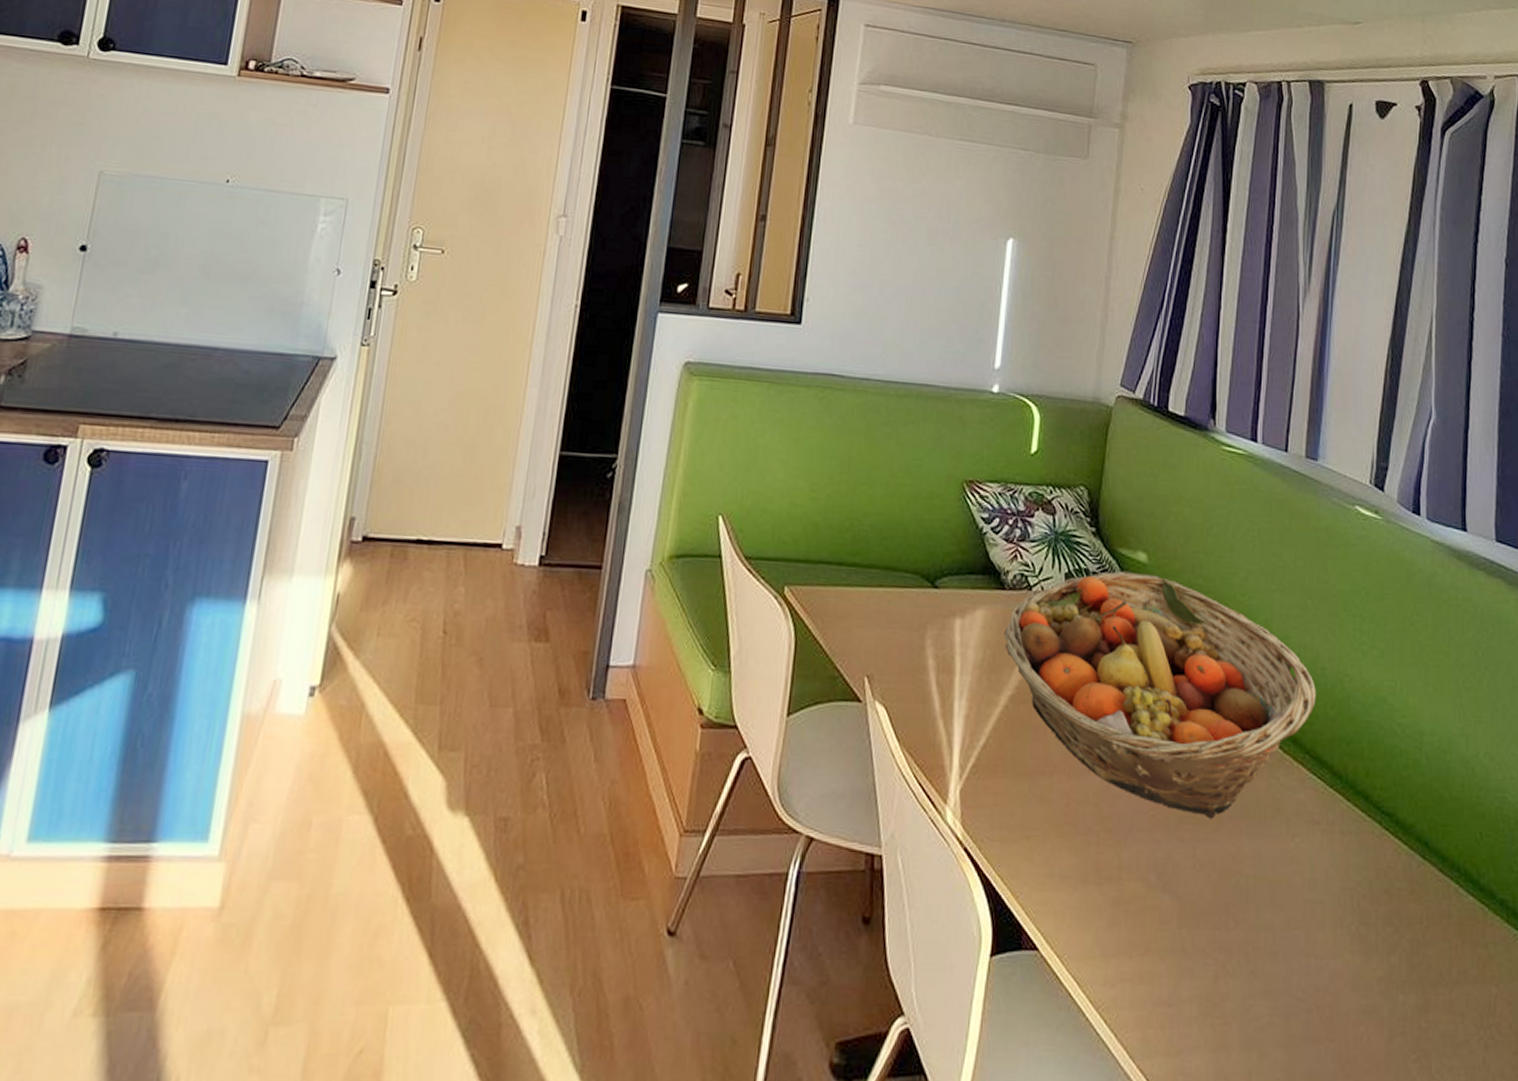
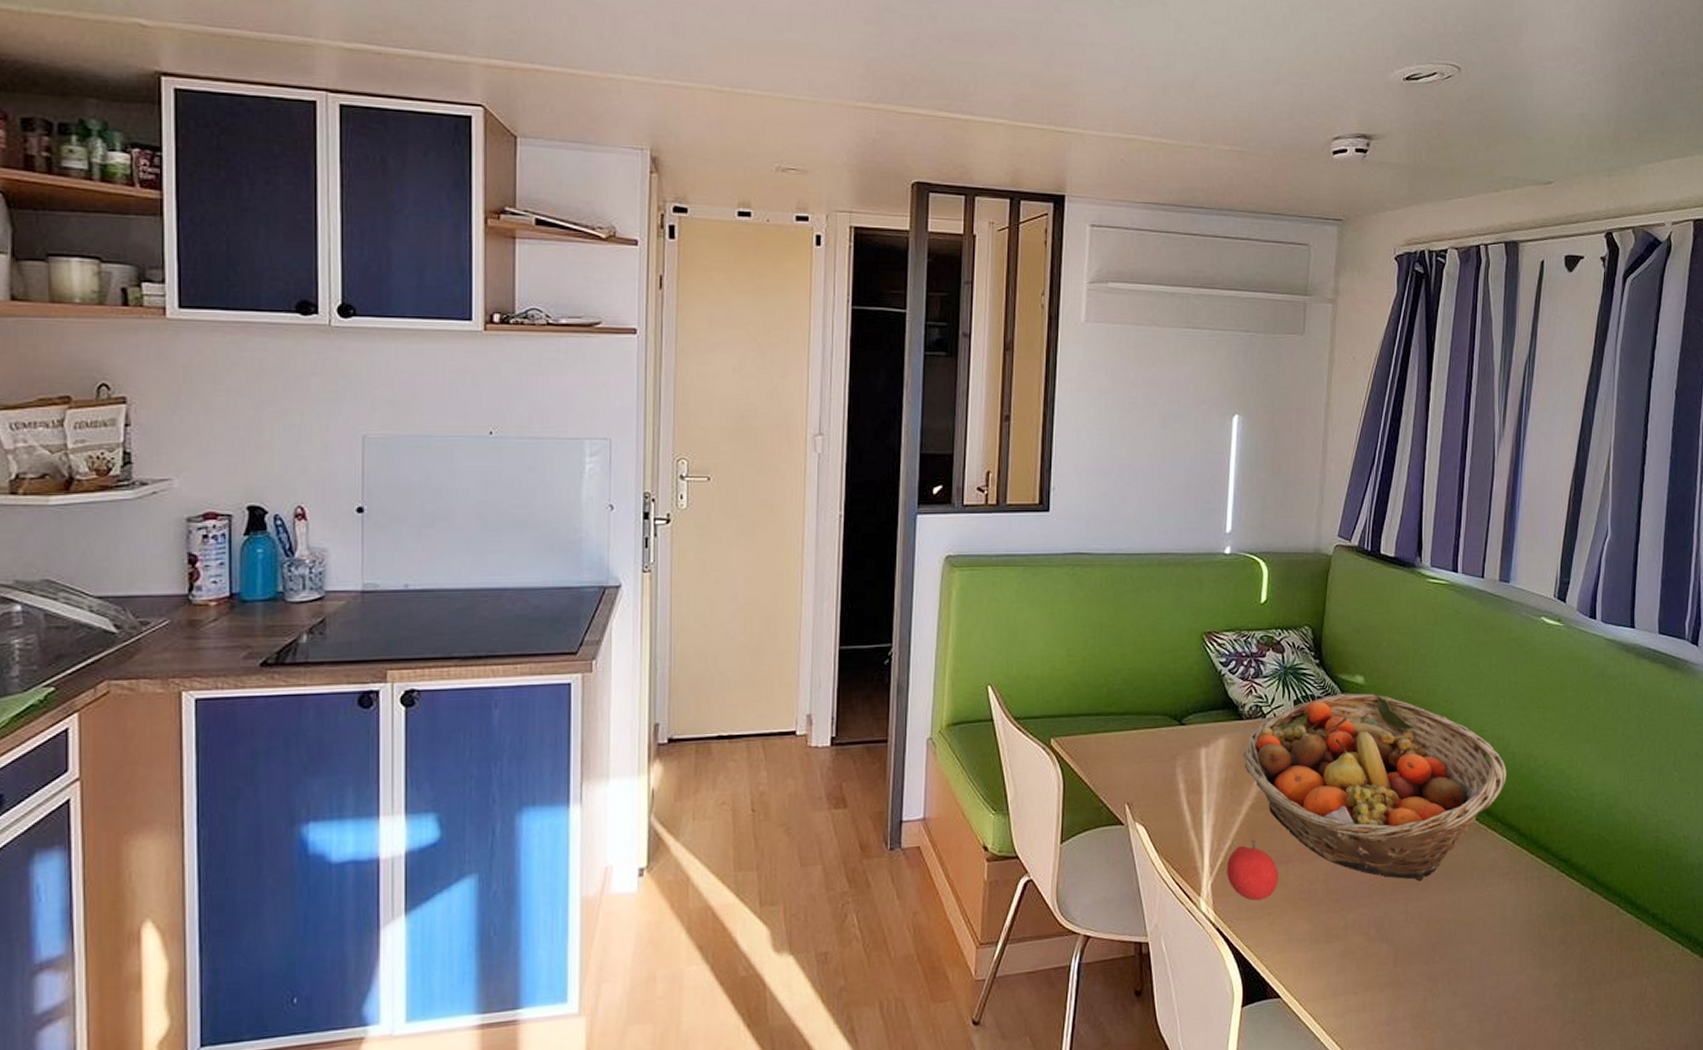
fruit: none [979,739,1041,819] -> present [1227,839,1279,901]

